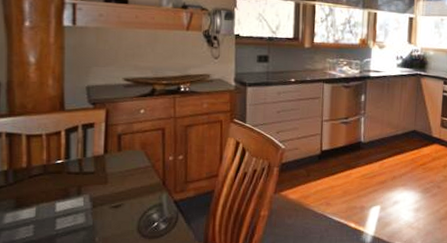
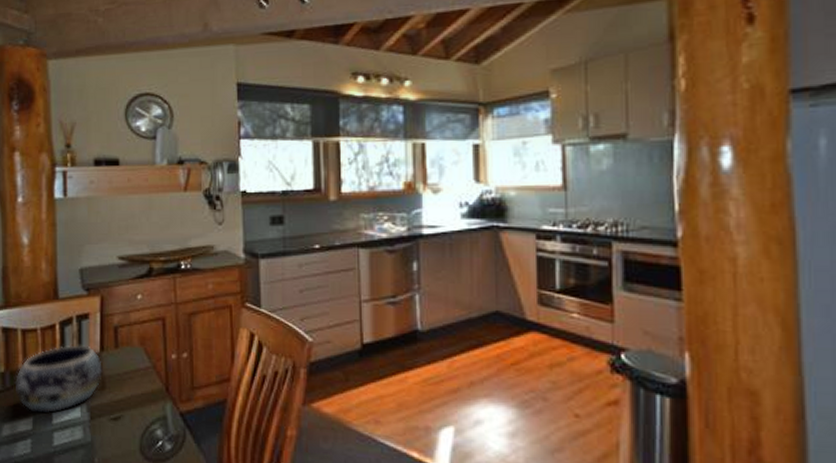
decorative bowl: none [18,148,106,204] -> present [14,344,102,414]

